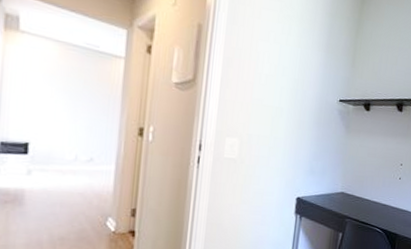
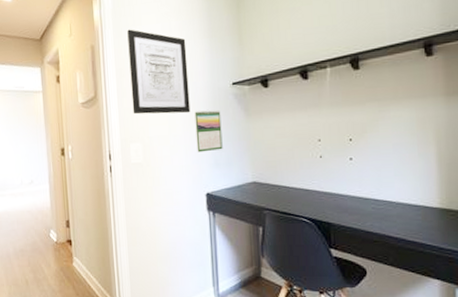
wall art: none [235,19,303,119] -> present [127,29,191,115]
calendar: none [295,117,324,159] -> present [194,109,223,153]

